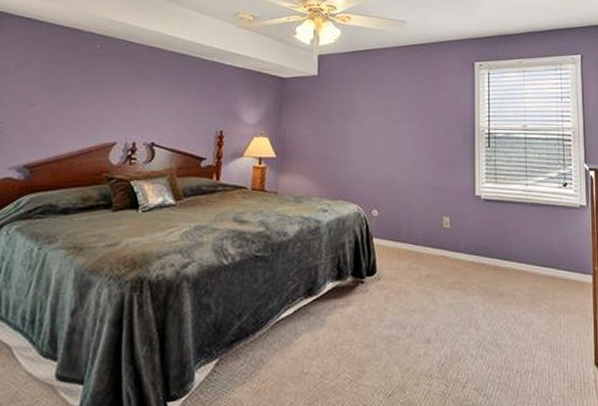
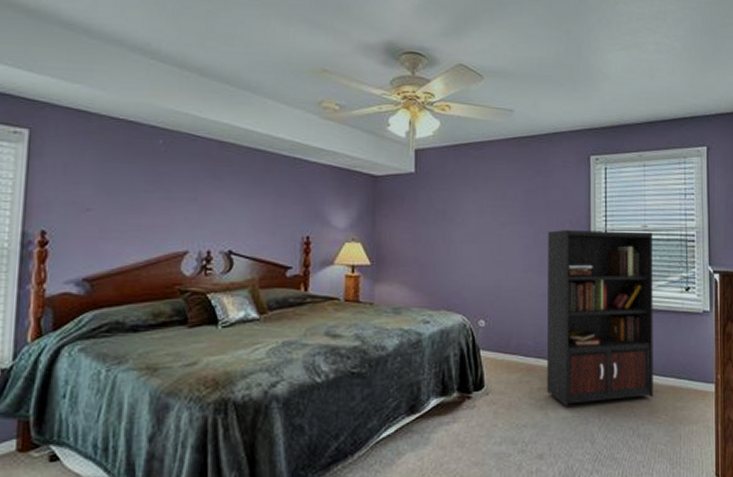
bookcase: none [435,128,534,293] -> present [547,229,654,406]

